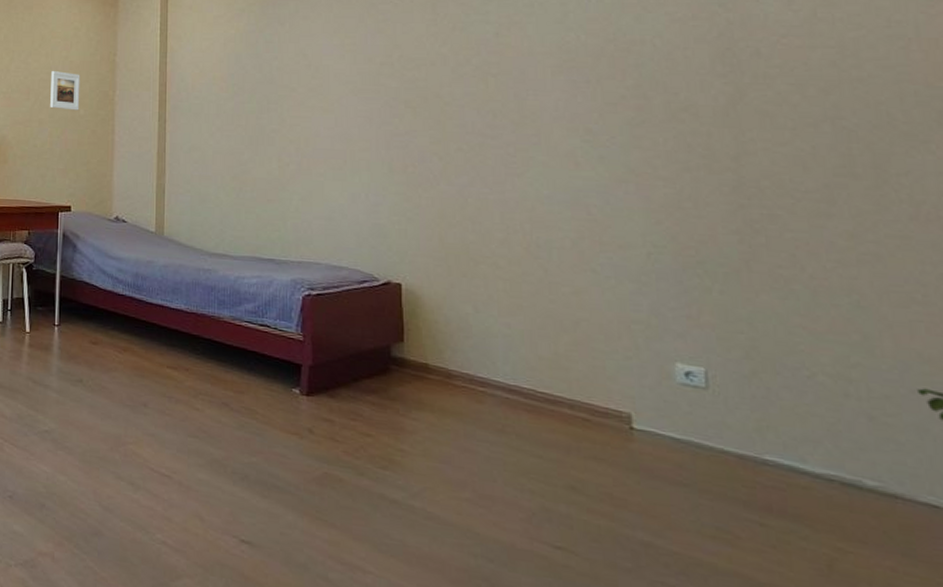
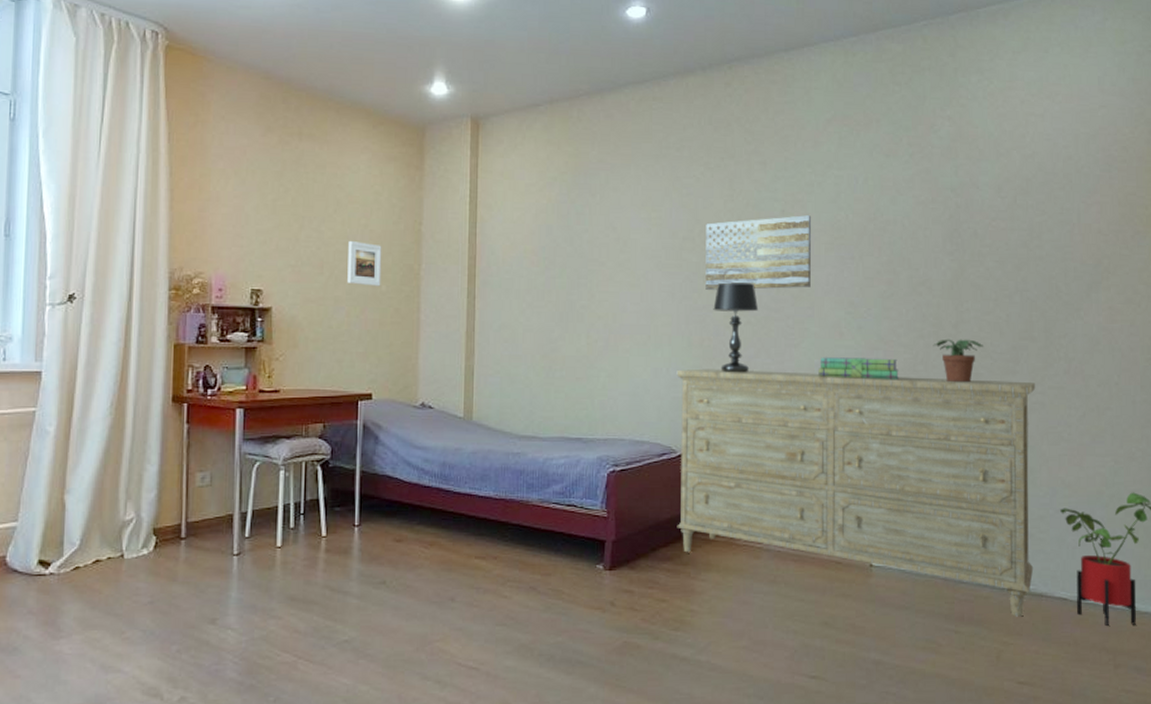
dresser: none [377,195,880,520] -> present [676,368,1036,617]
wall art: none [406,38,535,115] -> present [705,215,812,290]
table lamp: none [417,108,472,202] -> present [713,282,759,373]
stack of books: none [549,188,658,217] -> present [818,357,899,379]
potted plant: none [704,172,780,225] -> present [933,339,984,383]

